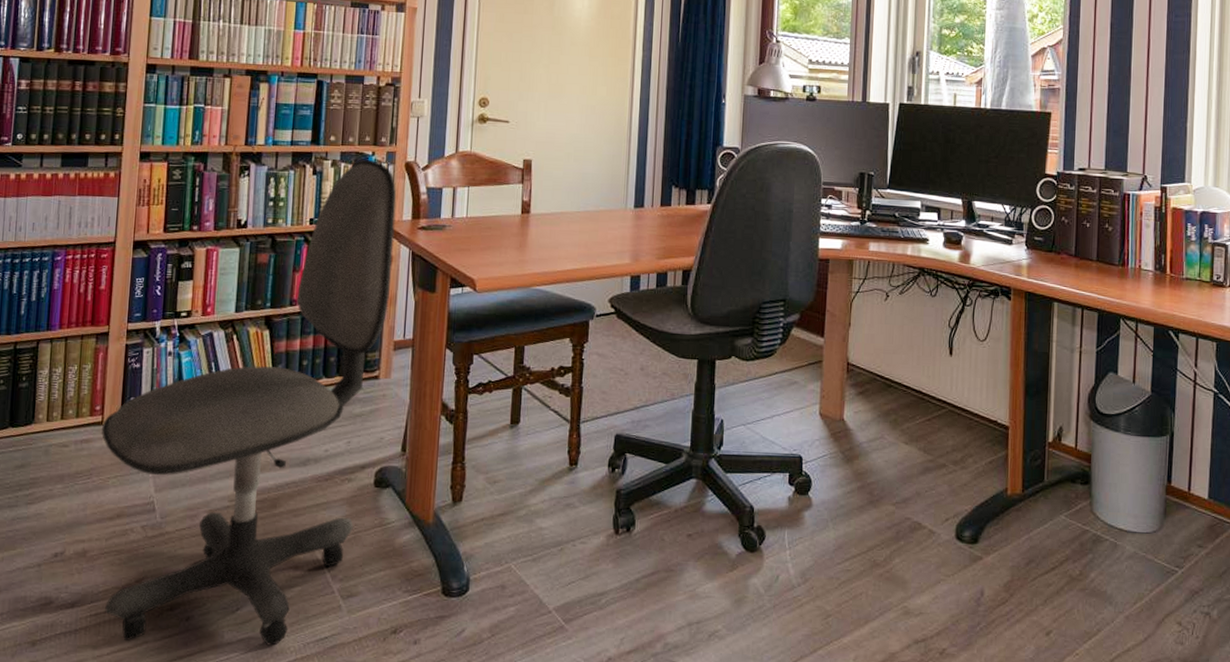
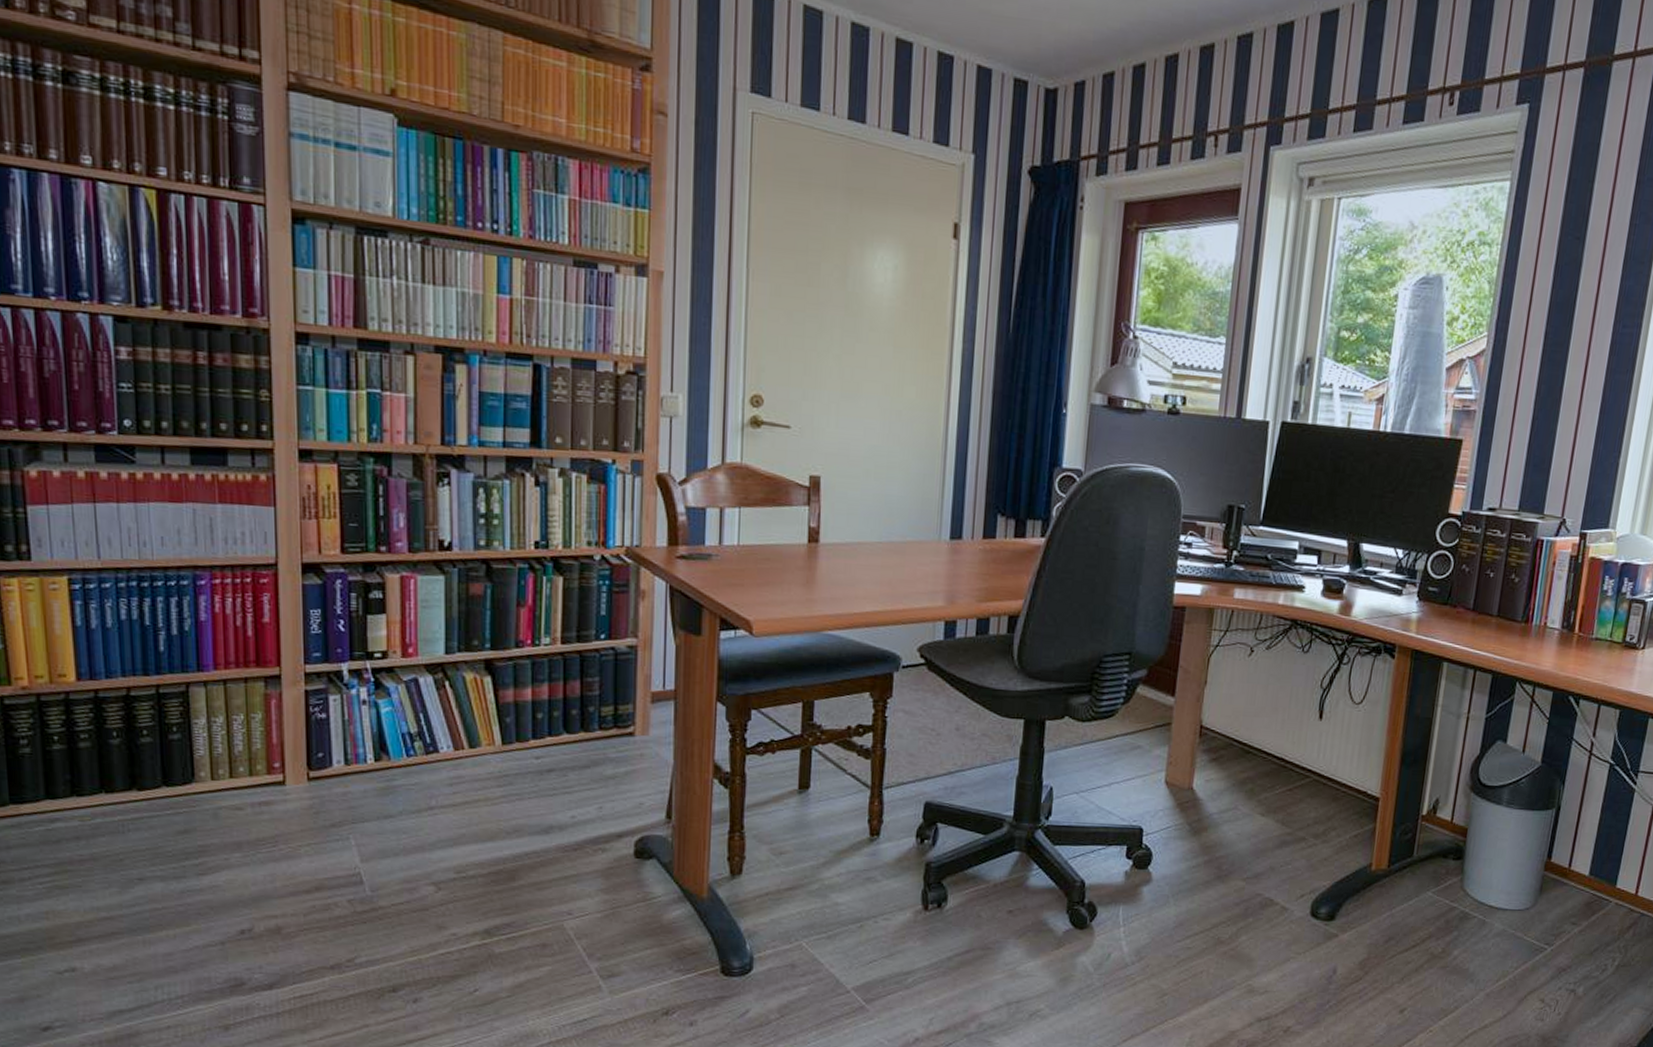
office chair: present [102,160,397,646] -> none [285,469,647,1029]

